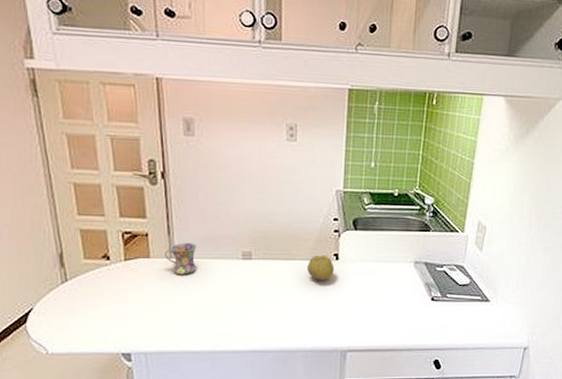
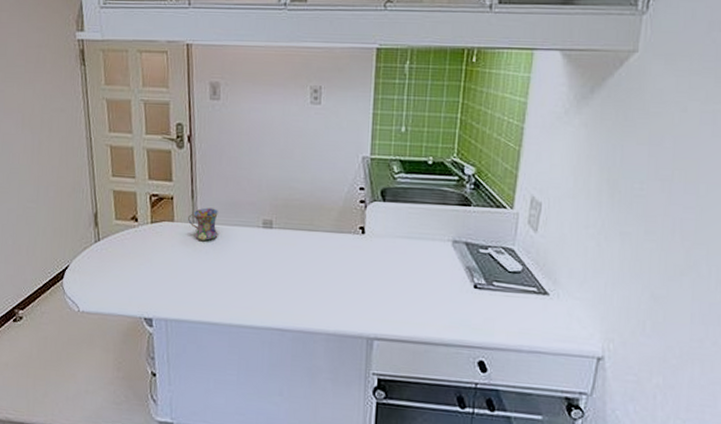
fruit: present [306,255,334,280] -> none [329,227,360,256]

